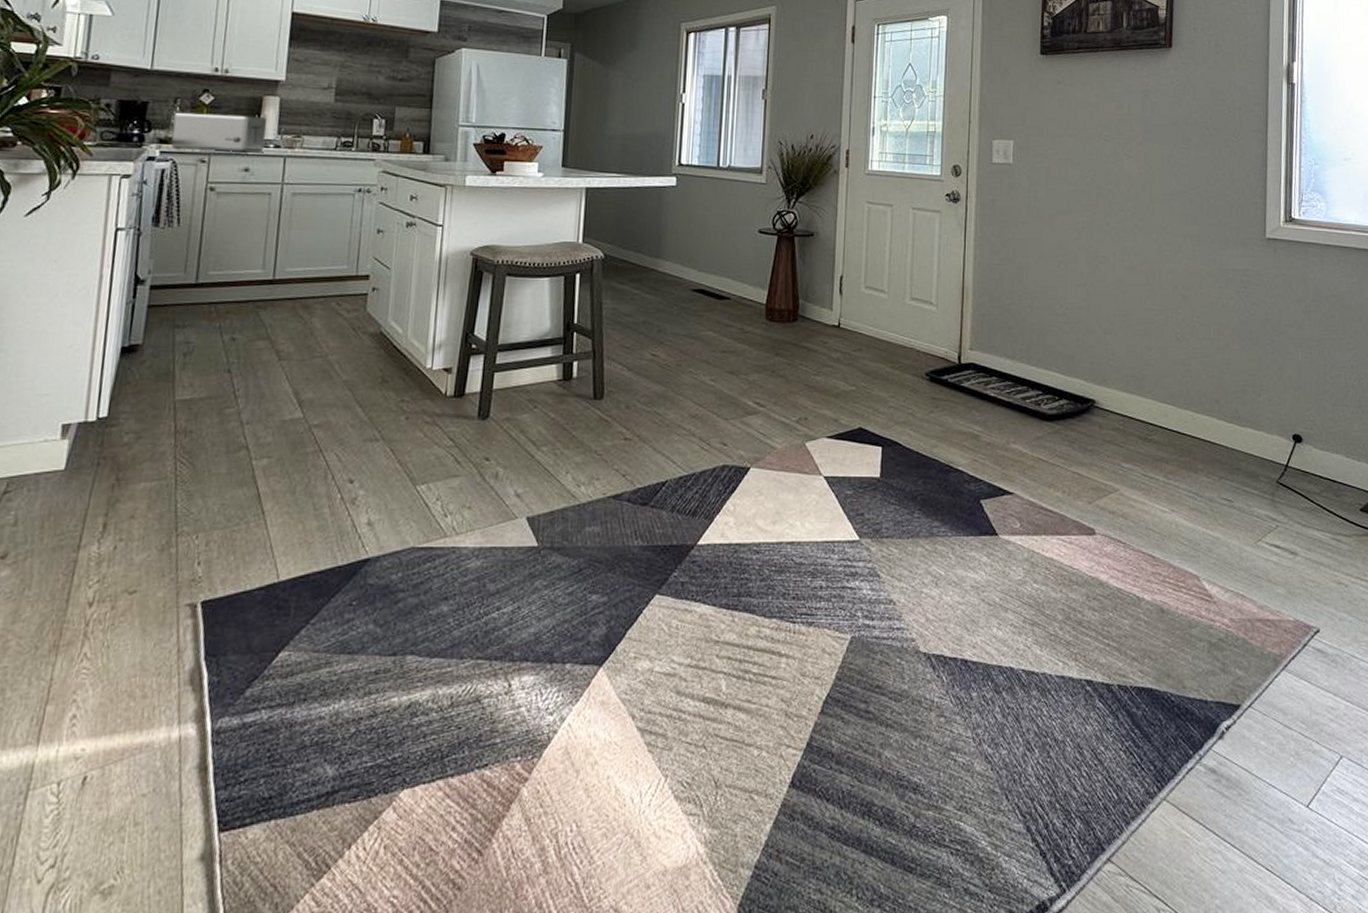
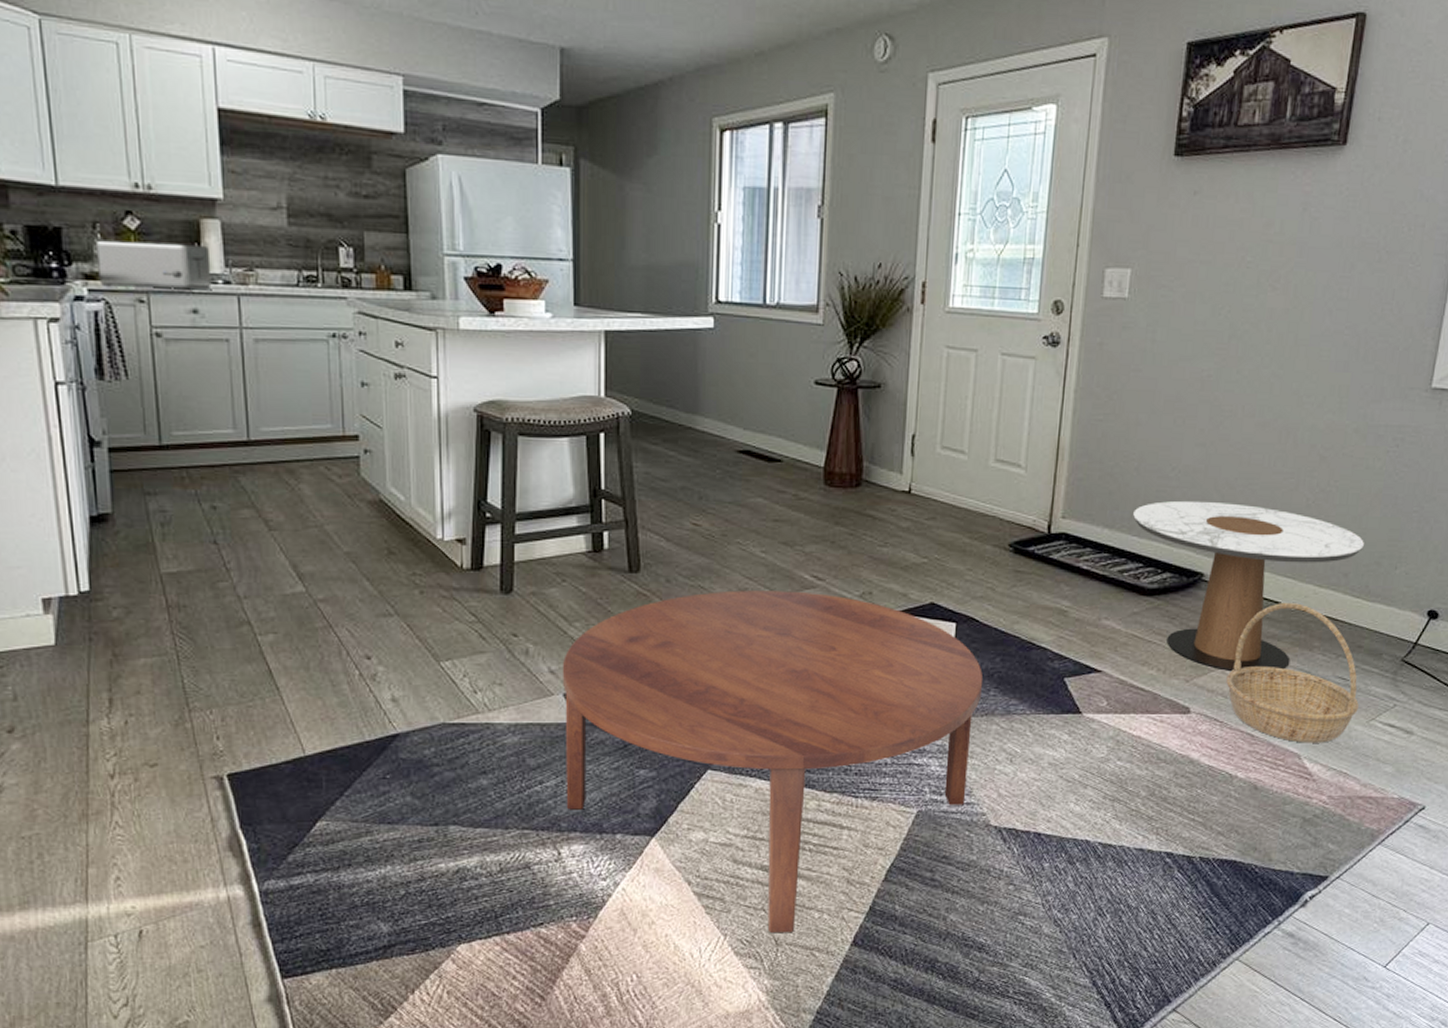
coffee table: none [520,416,908,774] -> present [562,590,984,934]
side table: none [1030,334,1229,493] -> present [1133,500,1364,671]
basket: none [1125,428,1245,564] -> present [1226,603,1359,743]

